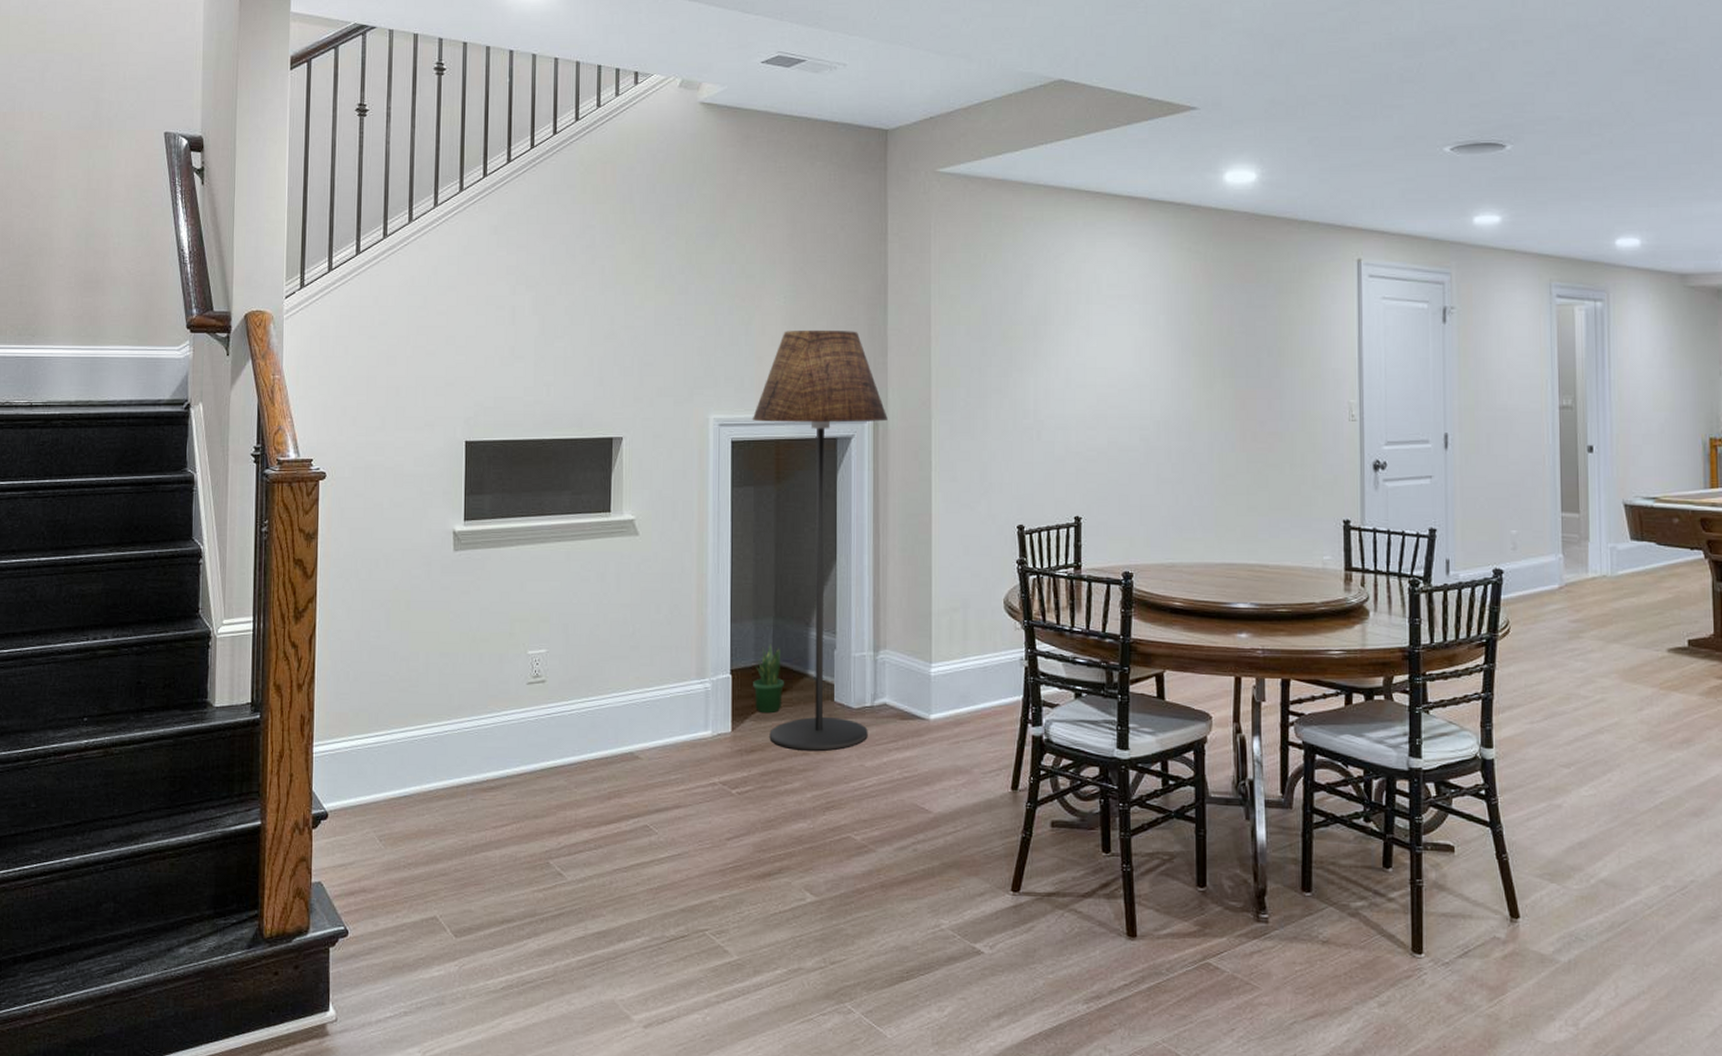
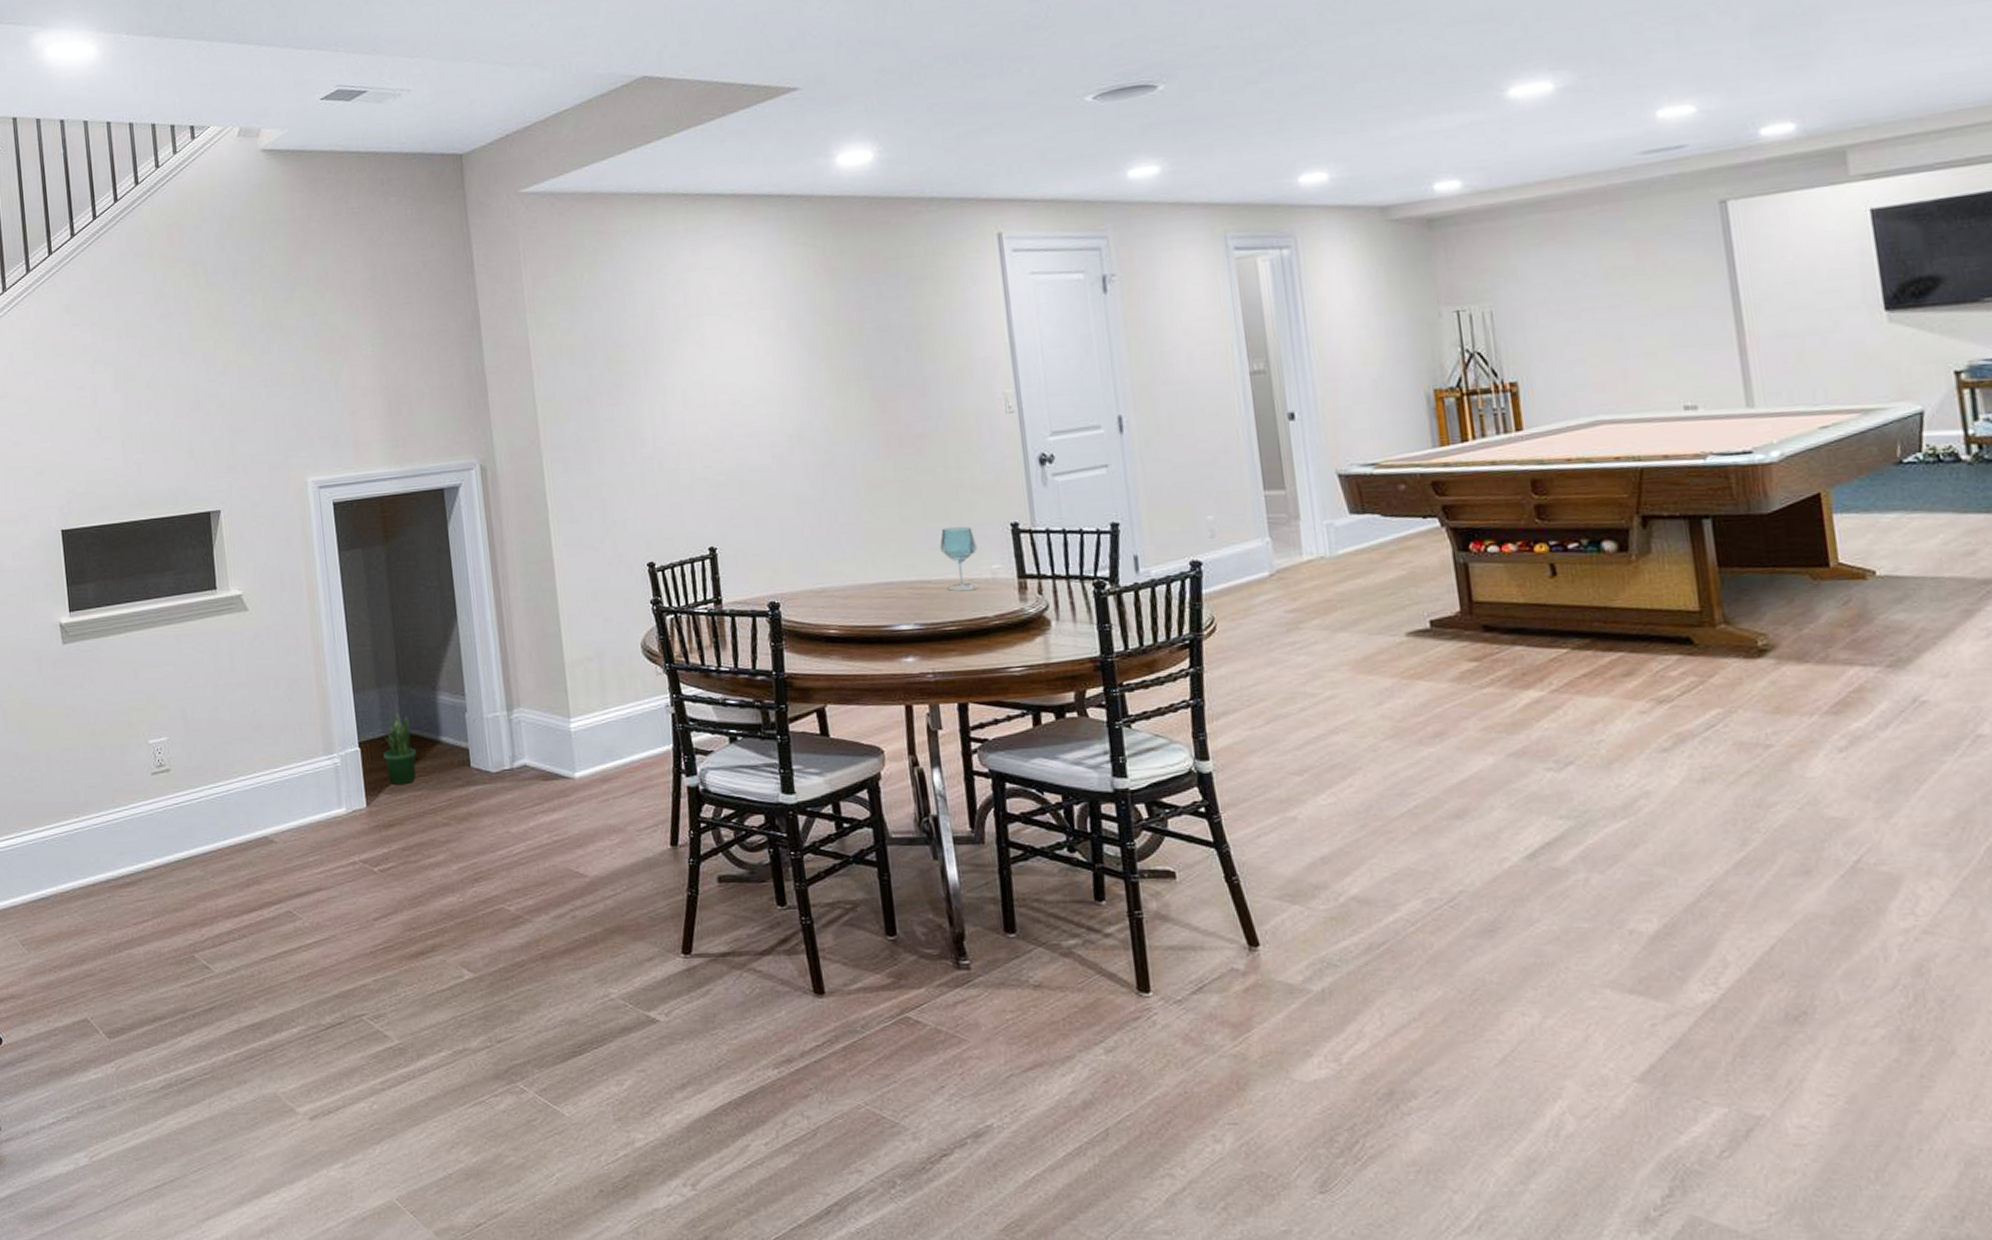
floor lamp: present [752,329,888,751] -> none [352,373,511,821]
wine glass: none [1280,518,1312,578] -> present [939,526,978,592]

